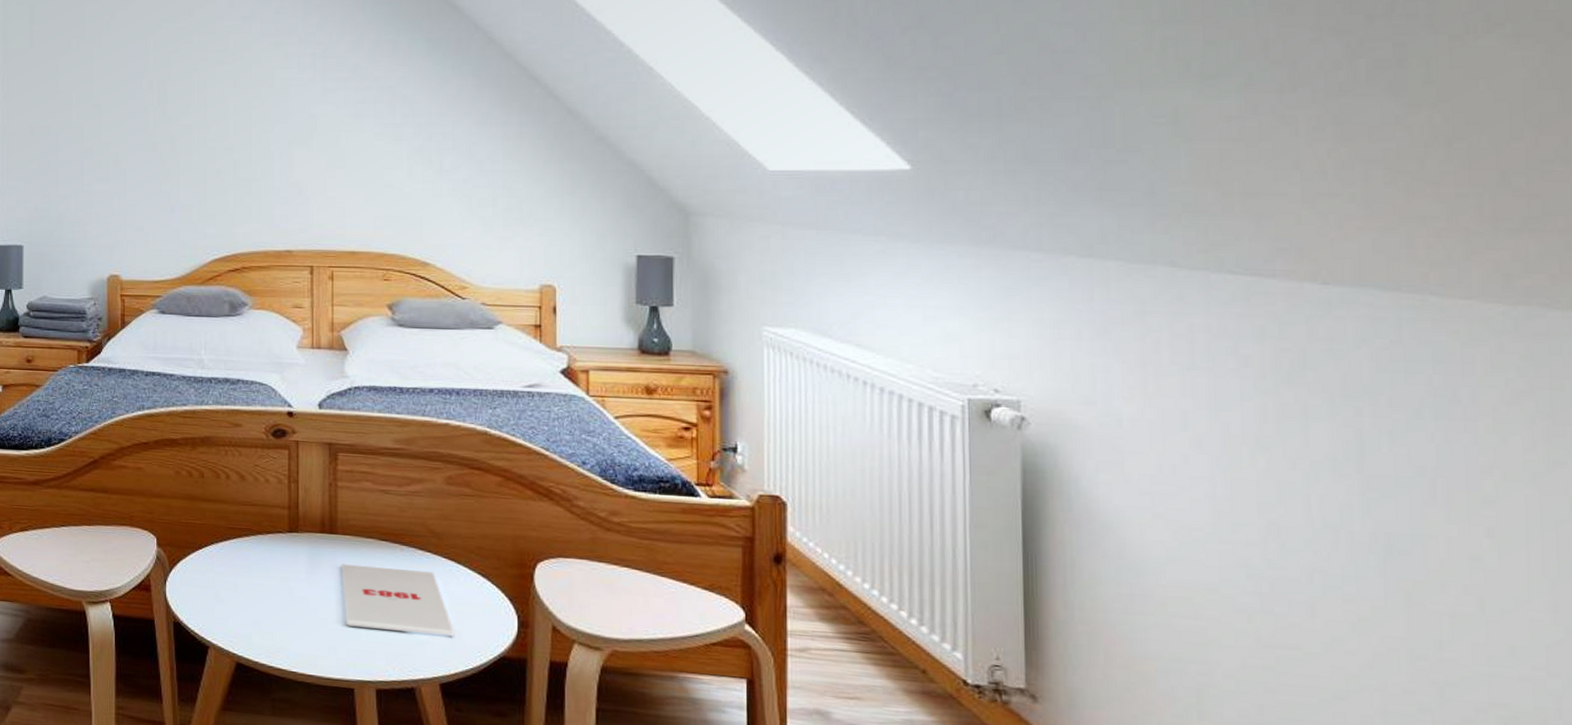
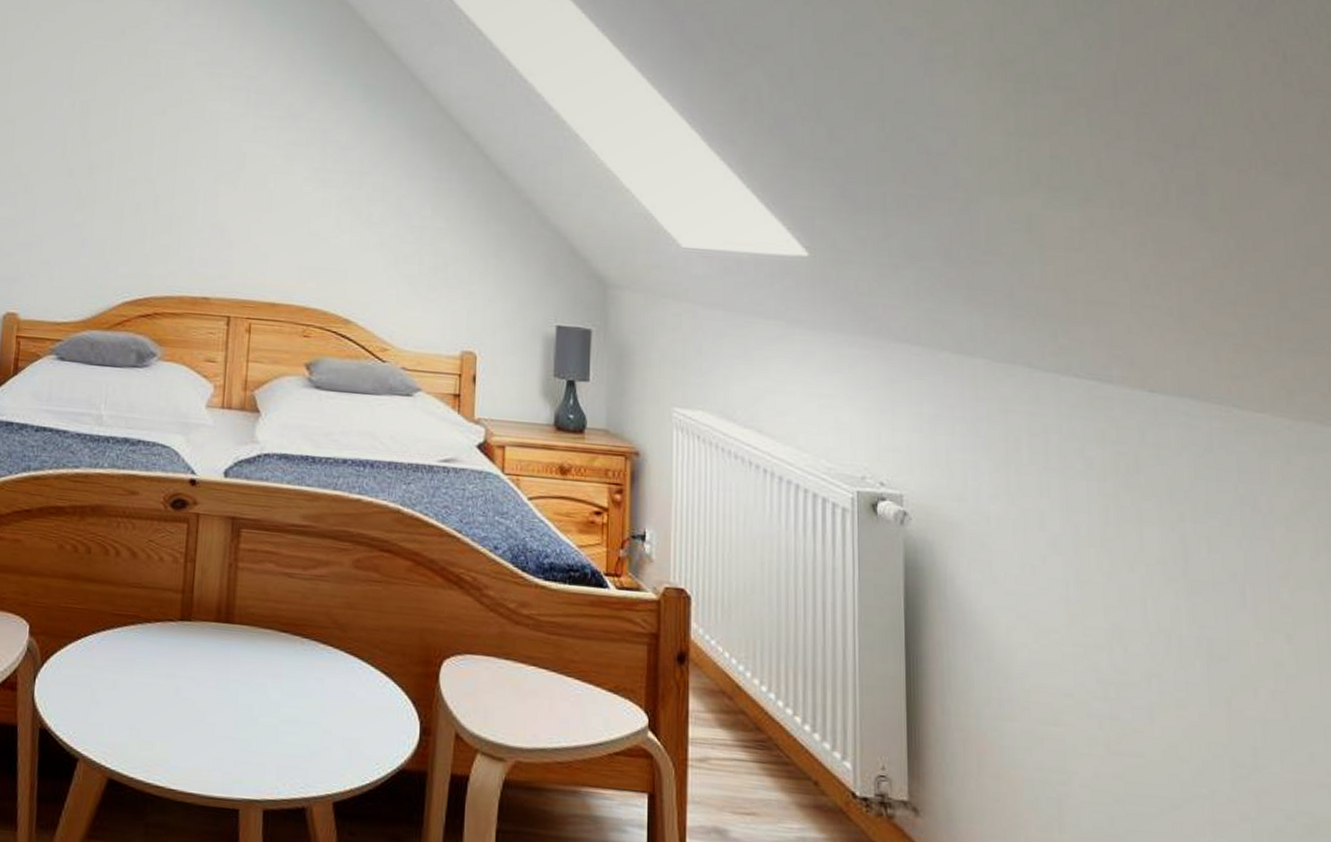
magazine: present [340,563,455,637] -> none [234,658,353,746]

